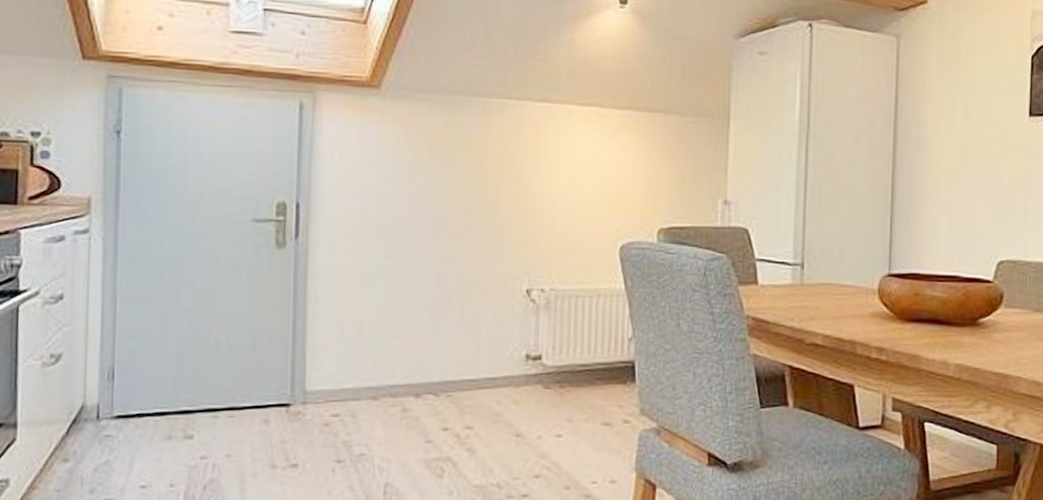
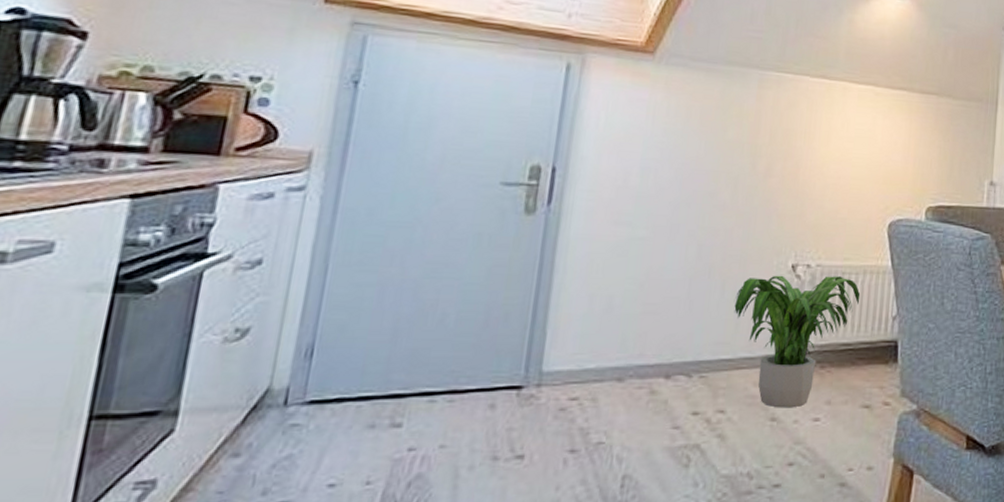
potted plant: none [474,299,595,425] -> present [734,275,861,408]

